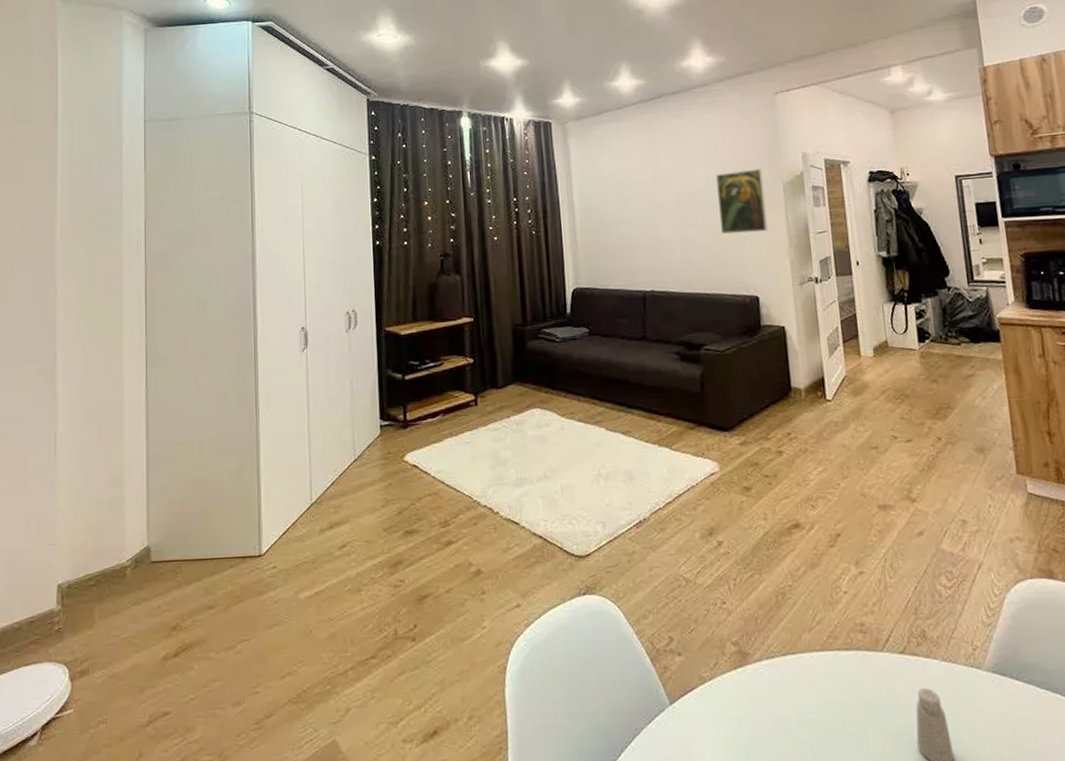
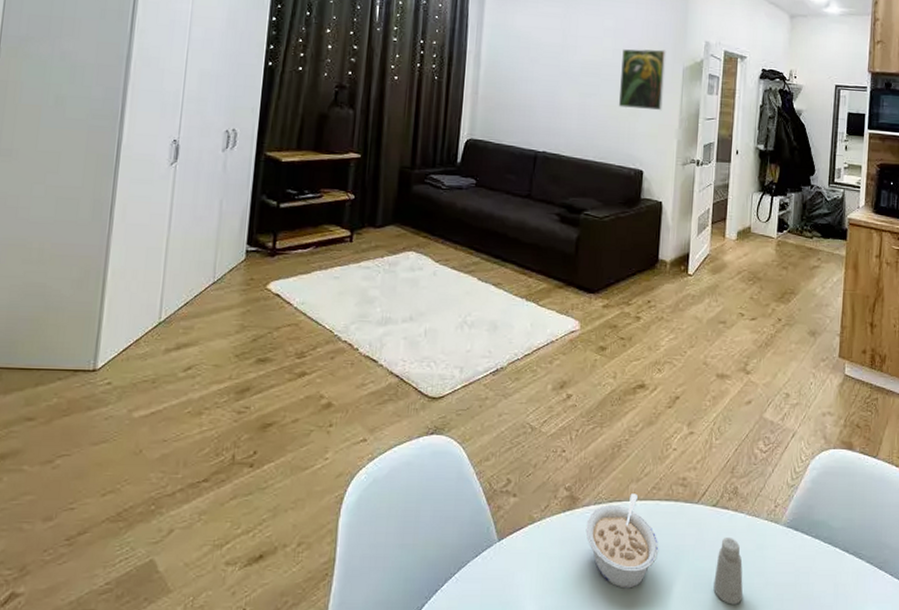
legume: none [761,644,848,751] -> present [586,493,659,588]

